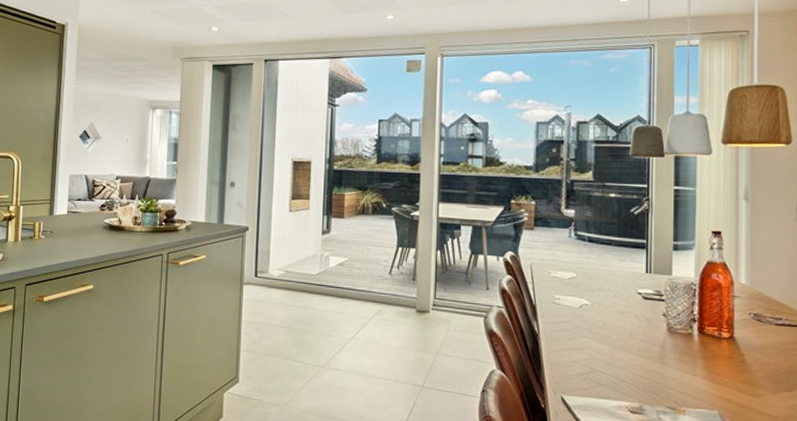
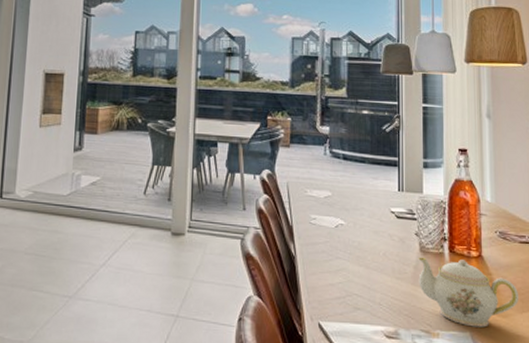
teapot: none [665,337,773,406] -> present [418,257,519,328]

